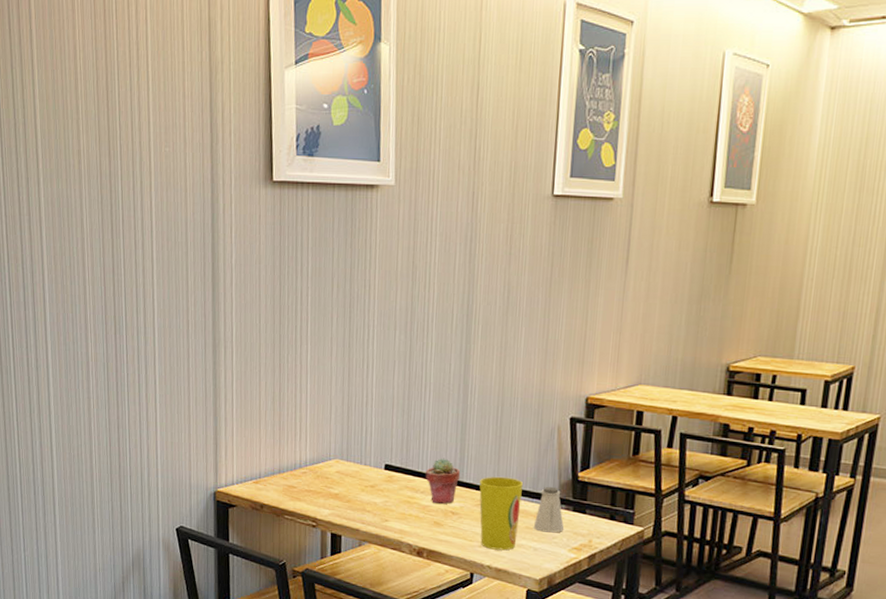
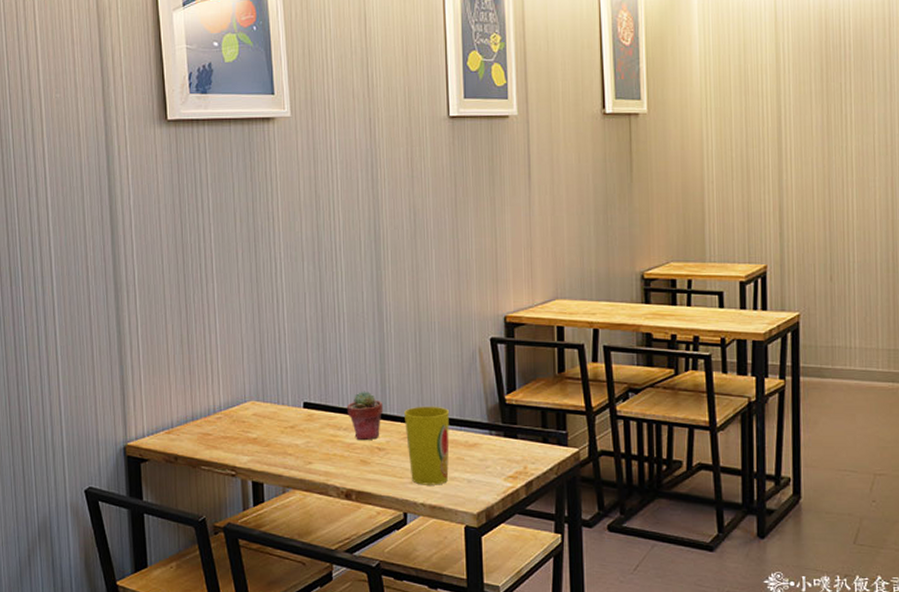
saltshaker: present [533,486,565,533] -> none [464,412,497,462]

